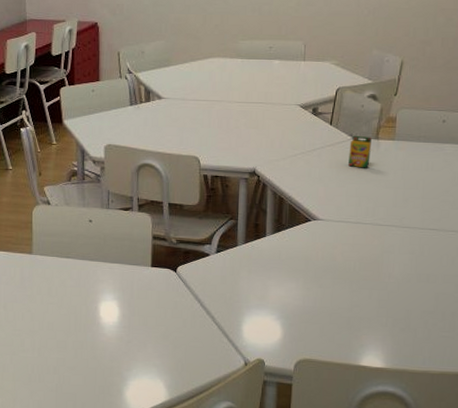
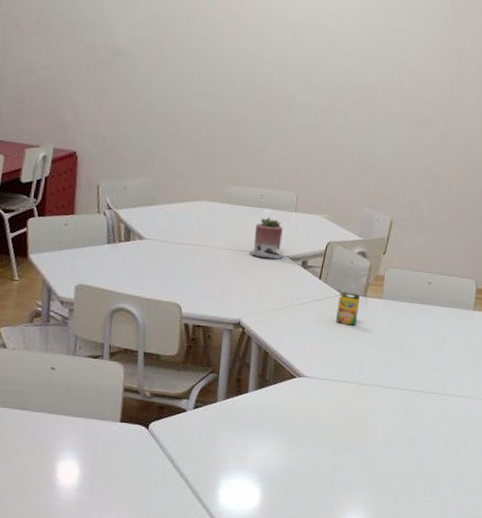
succulent planter: none [260,68,295,109] -> present [249,217,284,259]

